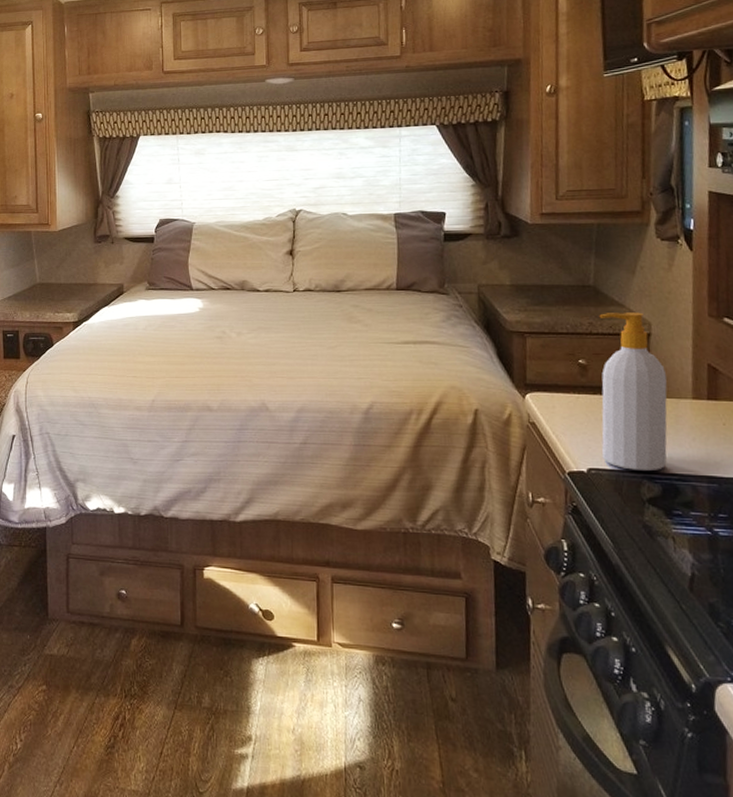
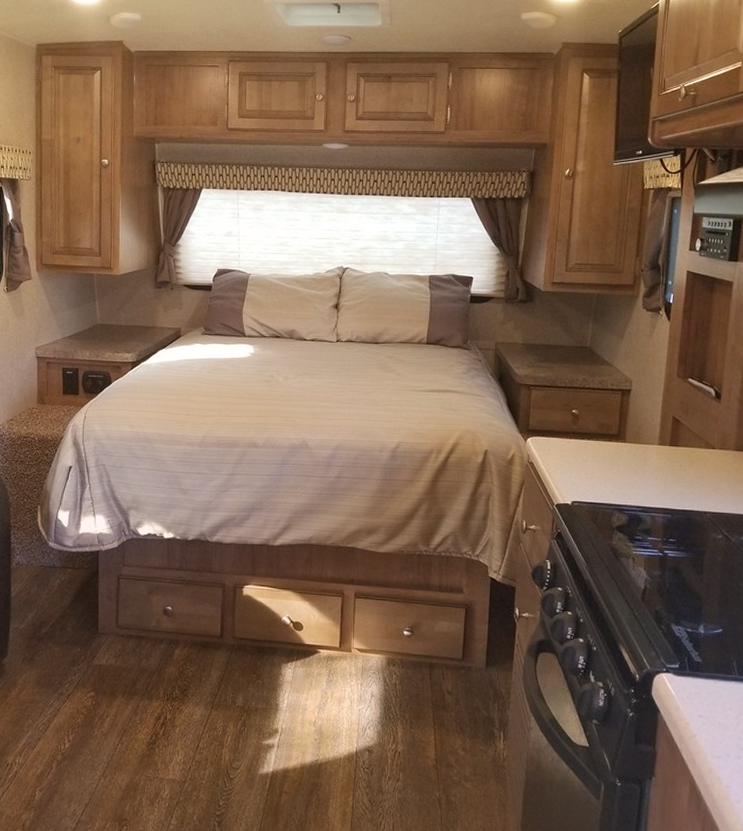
soap bottle: present [599,312,668,470] -> none [584,371,641,503]

